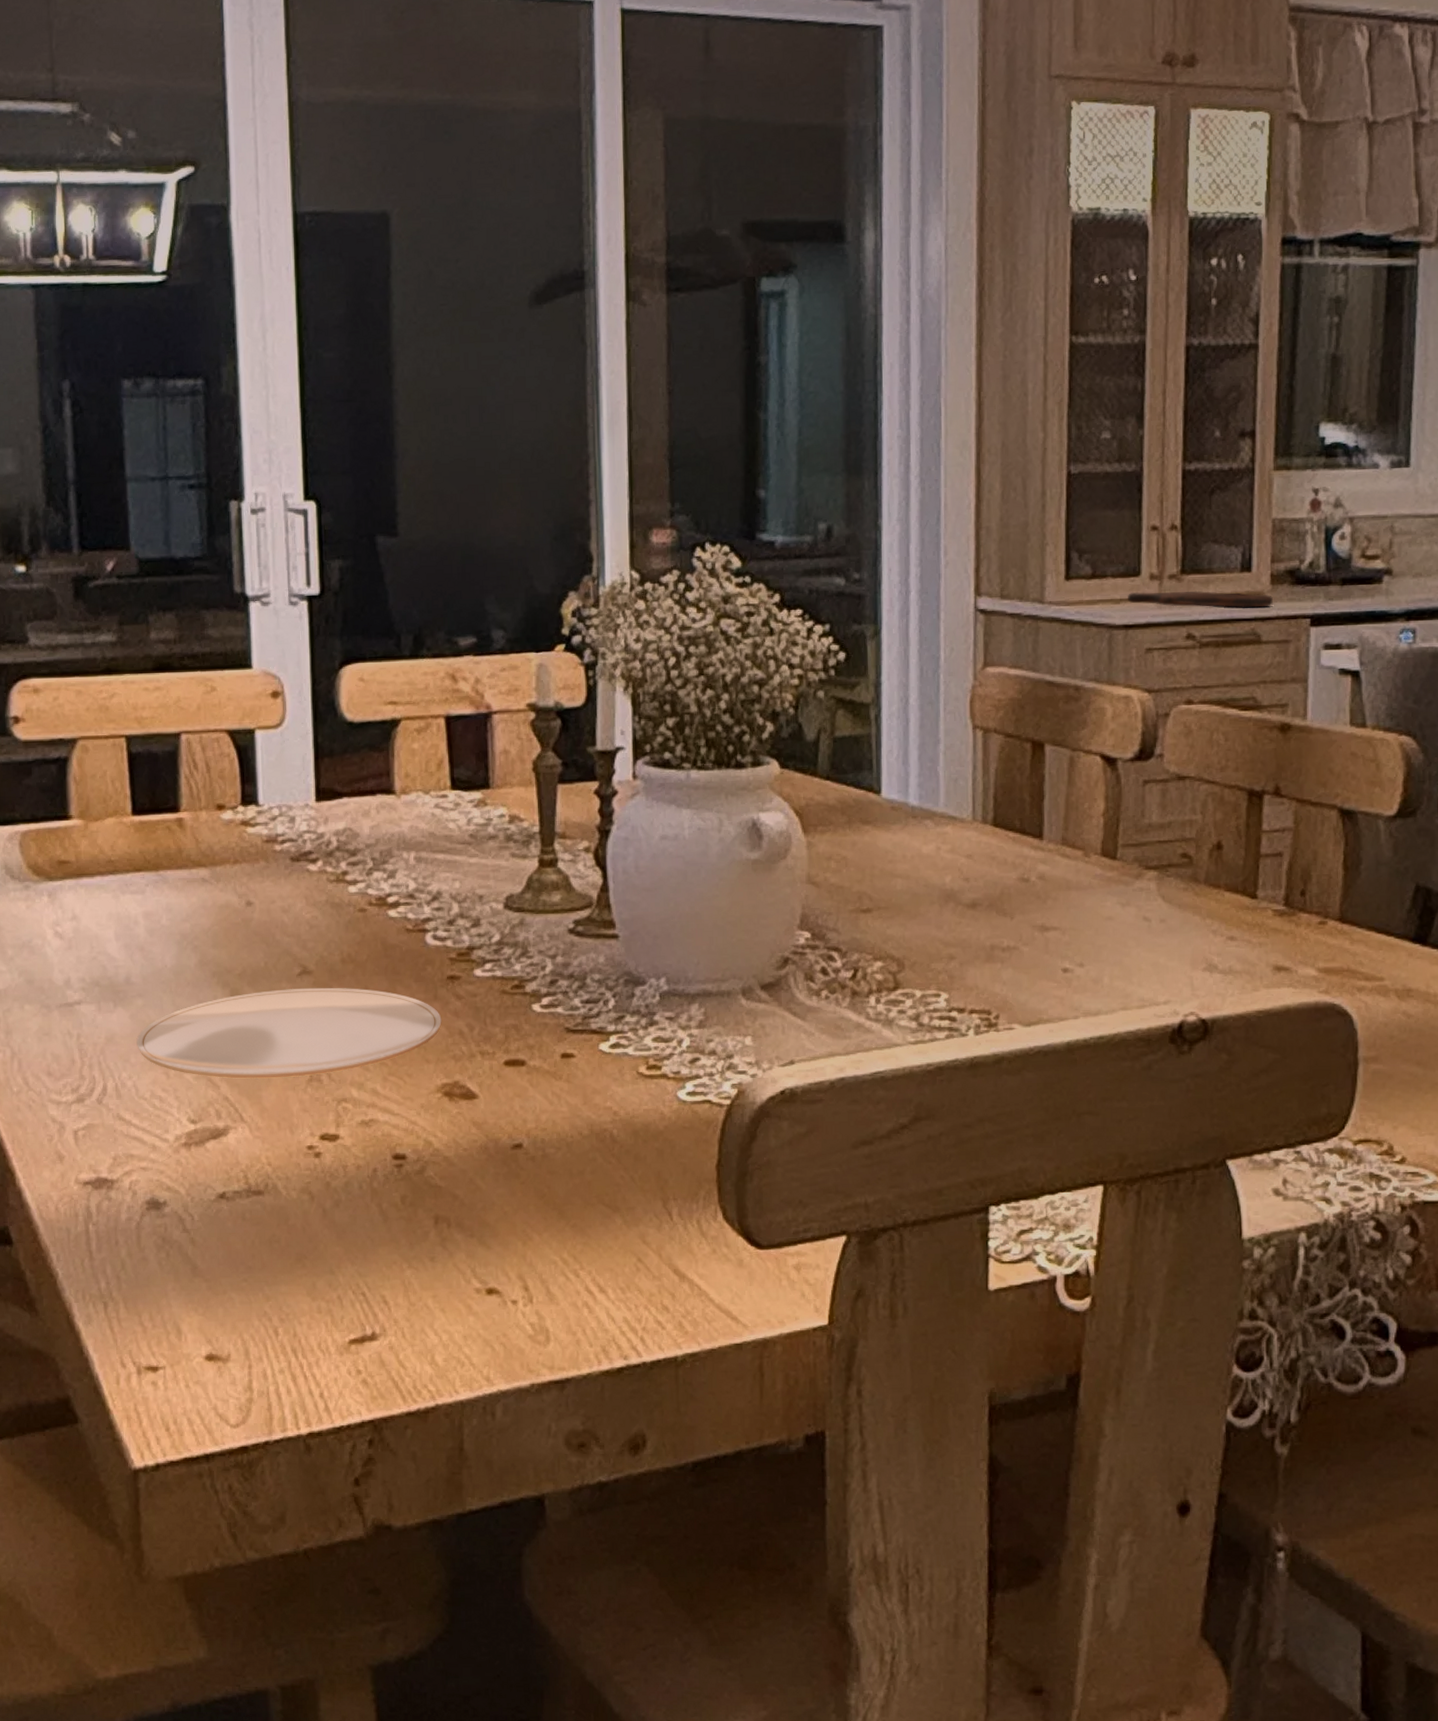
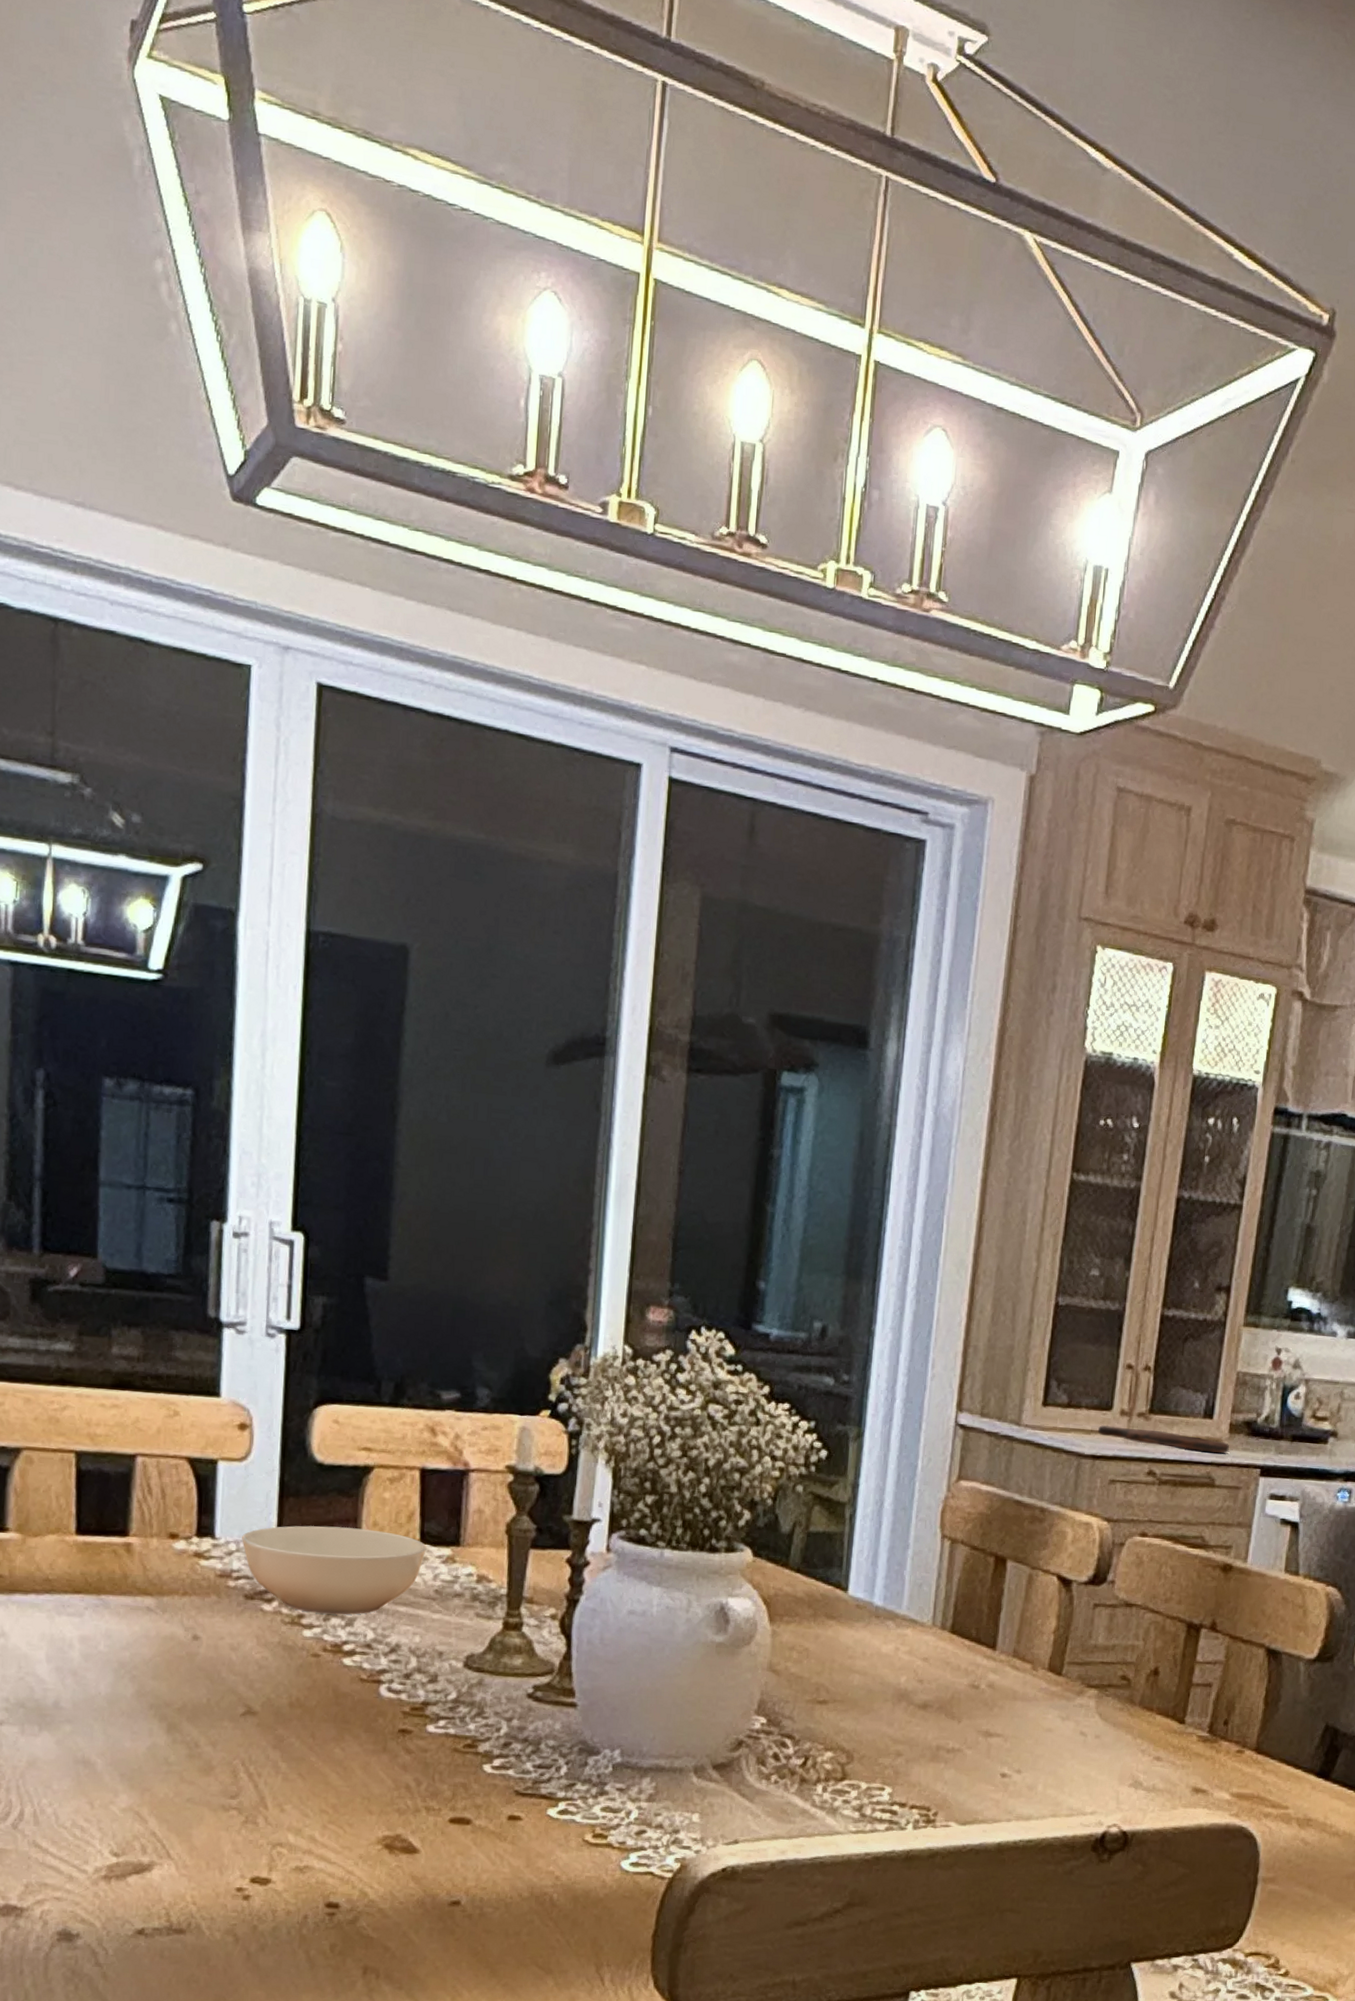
plate: present [136,987,442,1079] -> none [60,1728,389,1818]
bowl: none [283,781,458,869] -> present [242,1525,427,1615]

